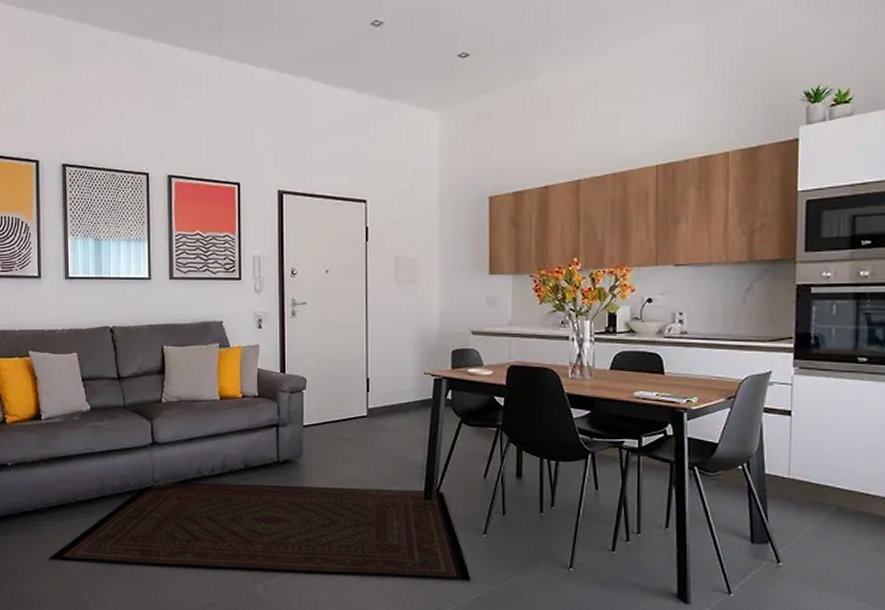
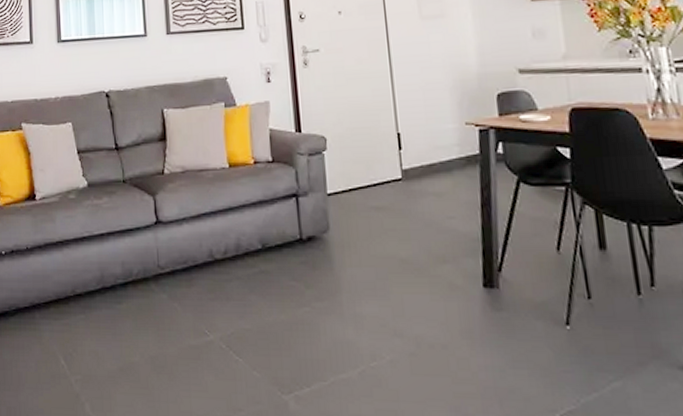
area rug: present [48,482,472,581] -> none [46,268,558,389]

